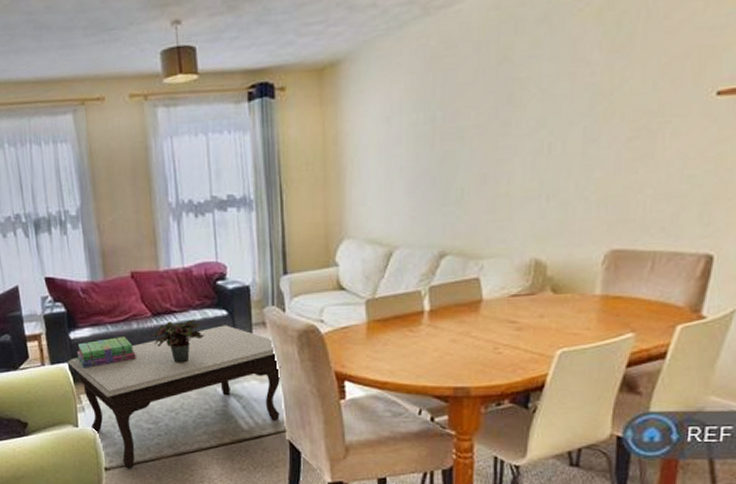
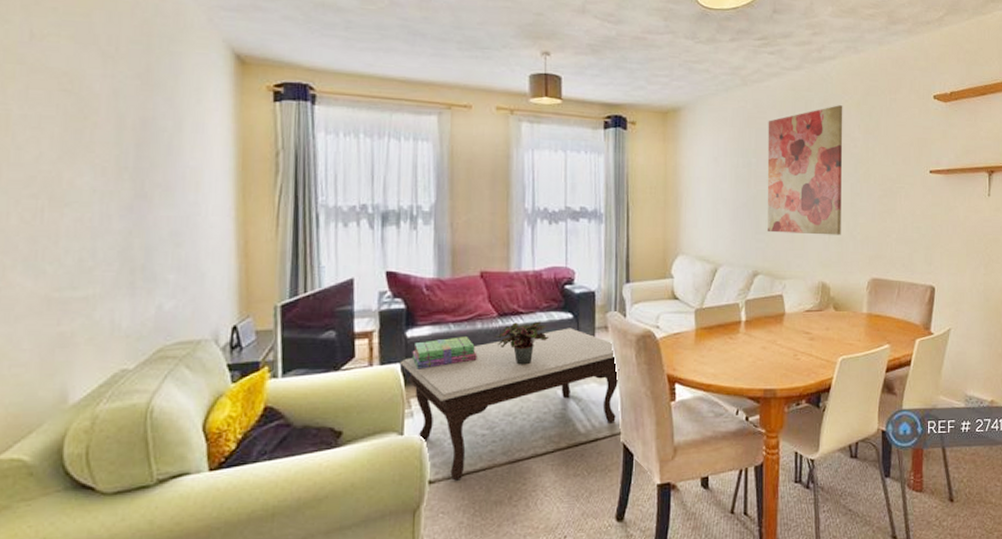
wall art: none [458,17,575,203] -> present [767,105,843,235]

